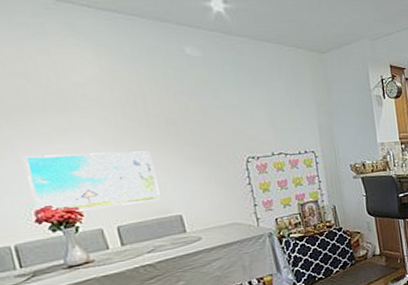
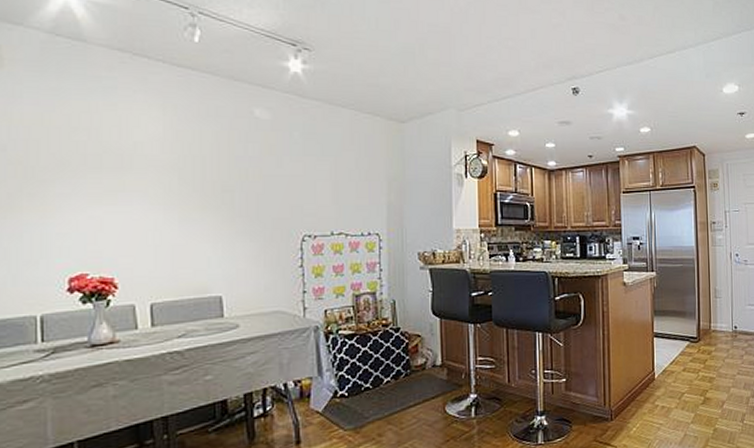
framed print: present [24,150,161,212] -> none [69,217,202,283]

